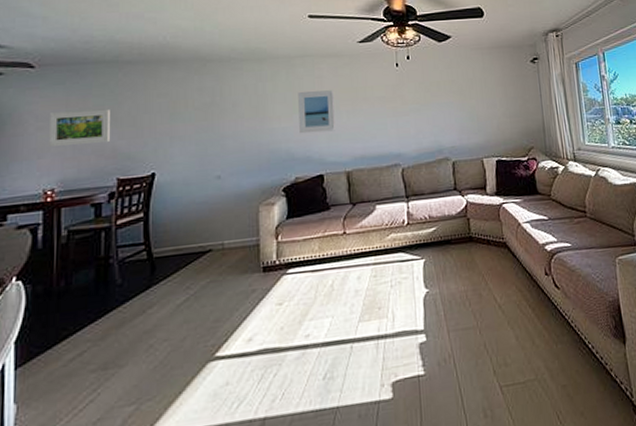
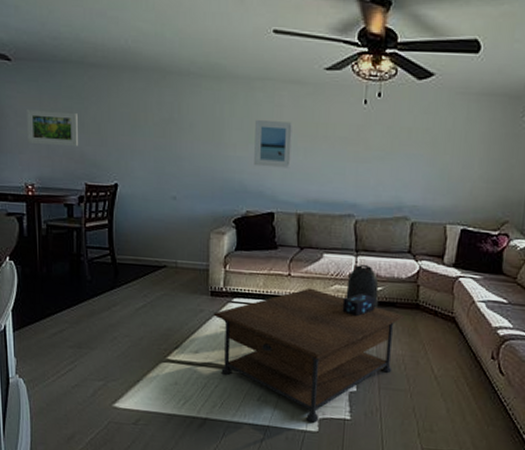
coffee table: none [266,242,461,390] -> present [213,287,404,423]
decorative box: none [400,237,433,262] -> present [342,293,376,317]
backpack: none [402,208,435,249] -> present [346,264,379,308]

